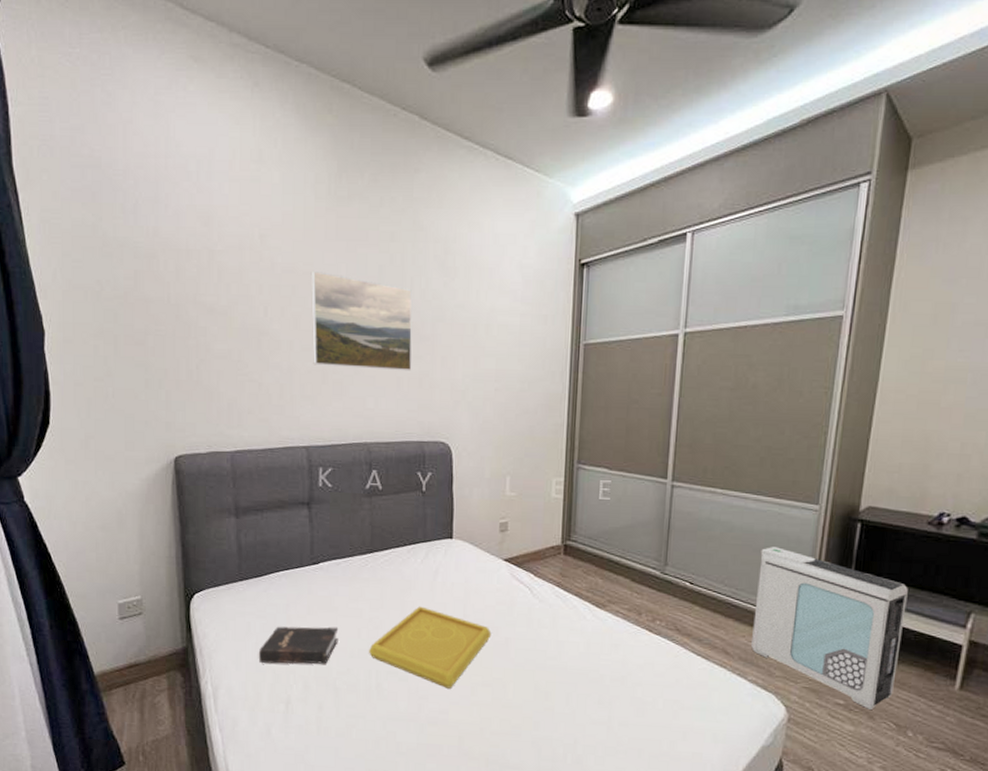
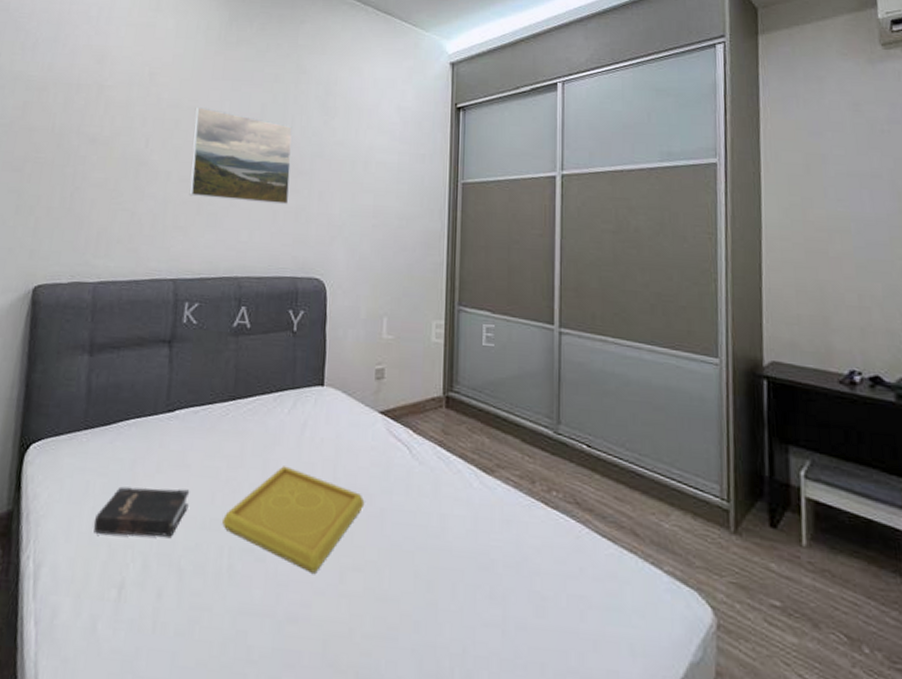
air purifier: present [751,547,908,710] -> none [662,405,837,615]

